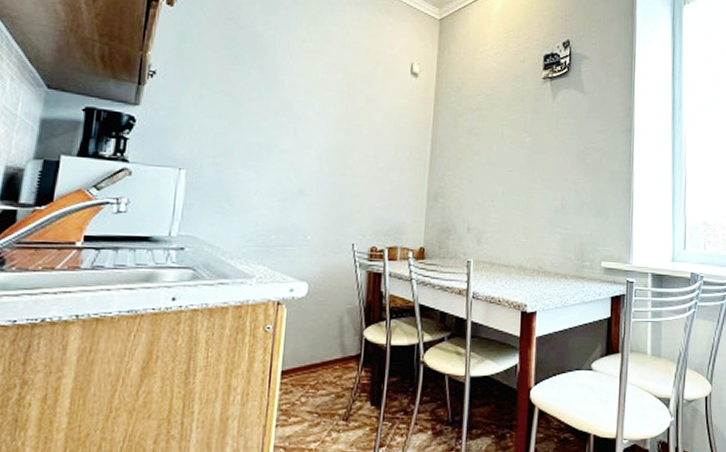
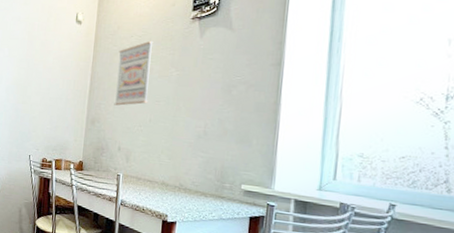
wall art: none [460,100,503,177] -> present [114,40,154,106]

